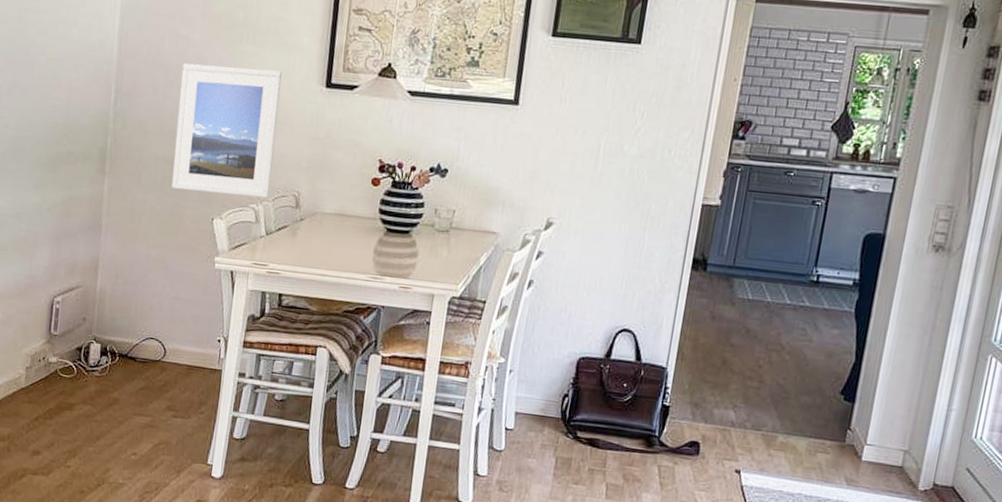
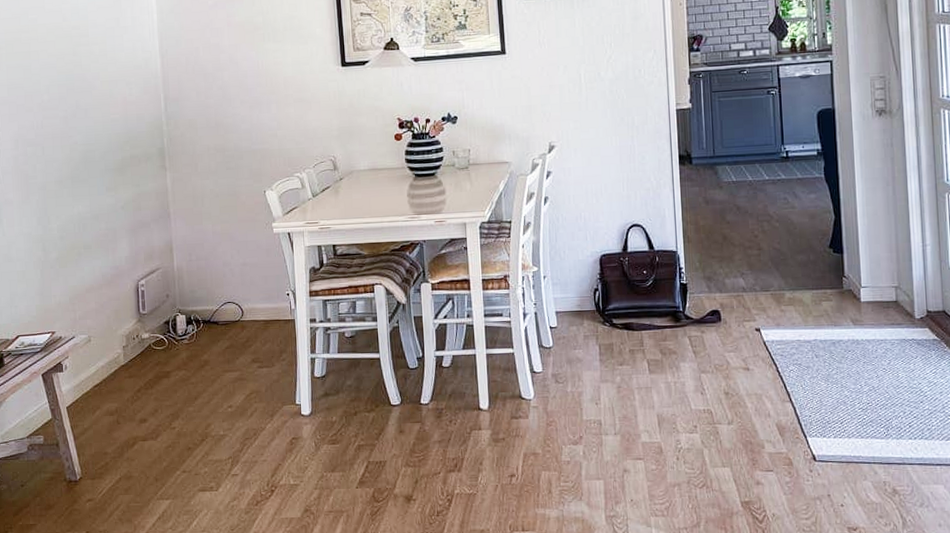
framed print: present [172,63,282,198] -> none [217,59,310,172]

